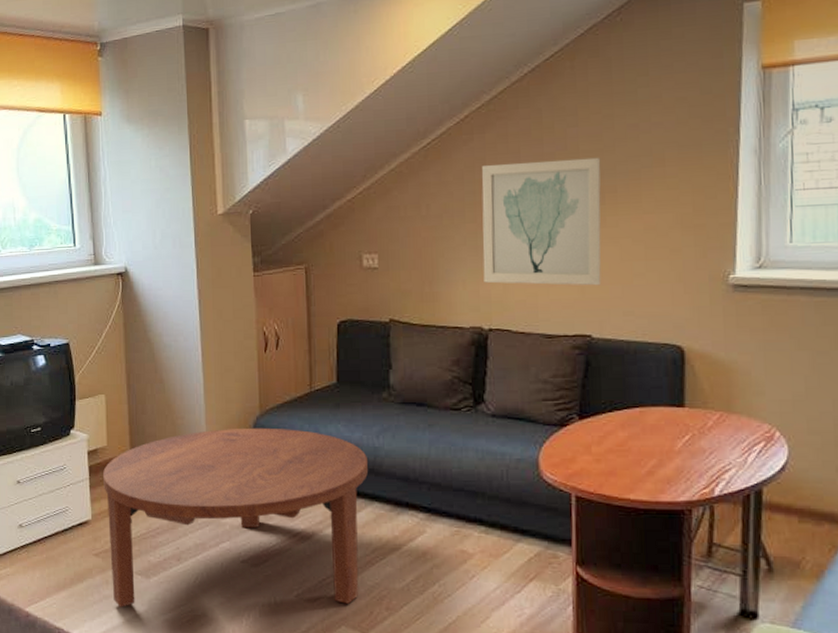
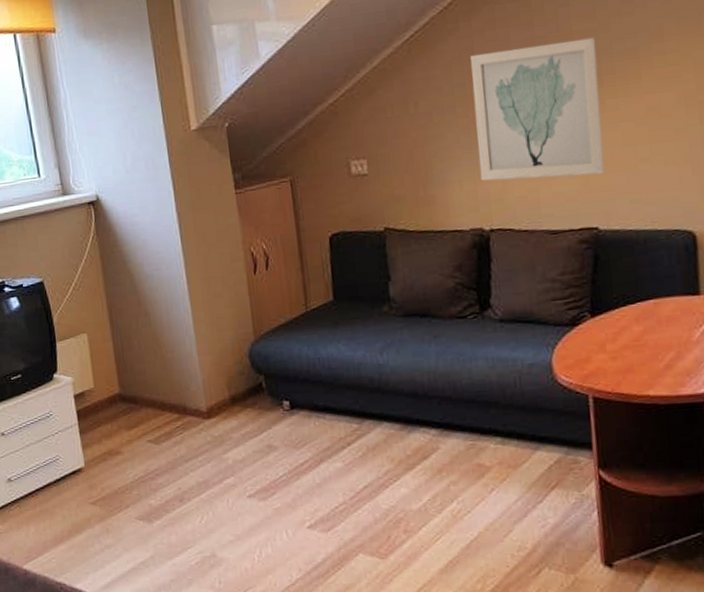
coffee table: present [102,427,368,607] -> none [92,353,374,556]

